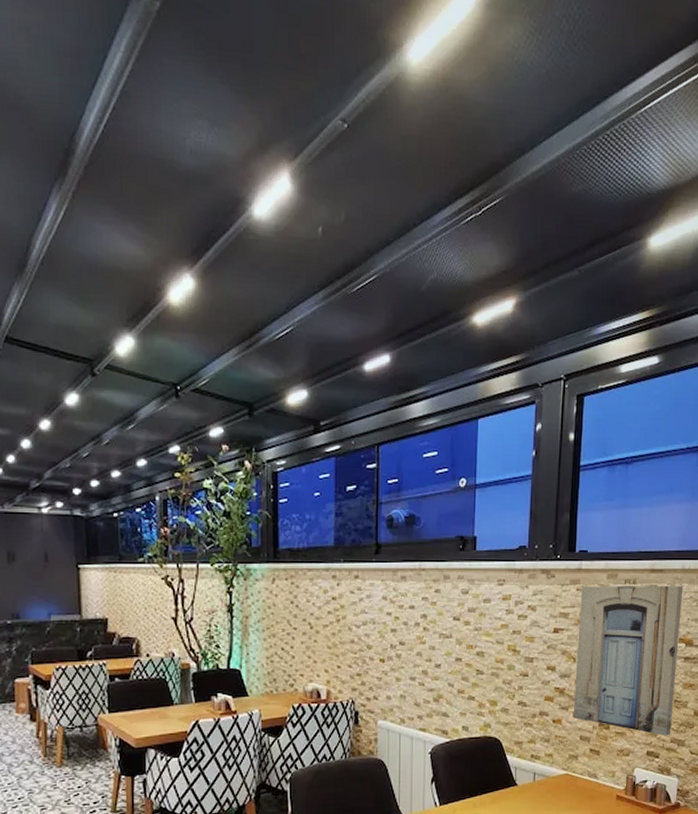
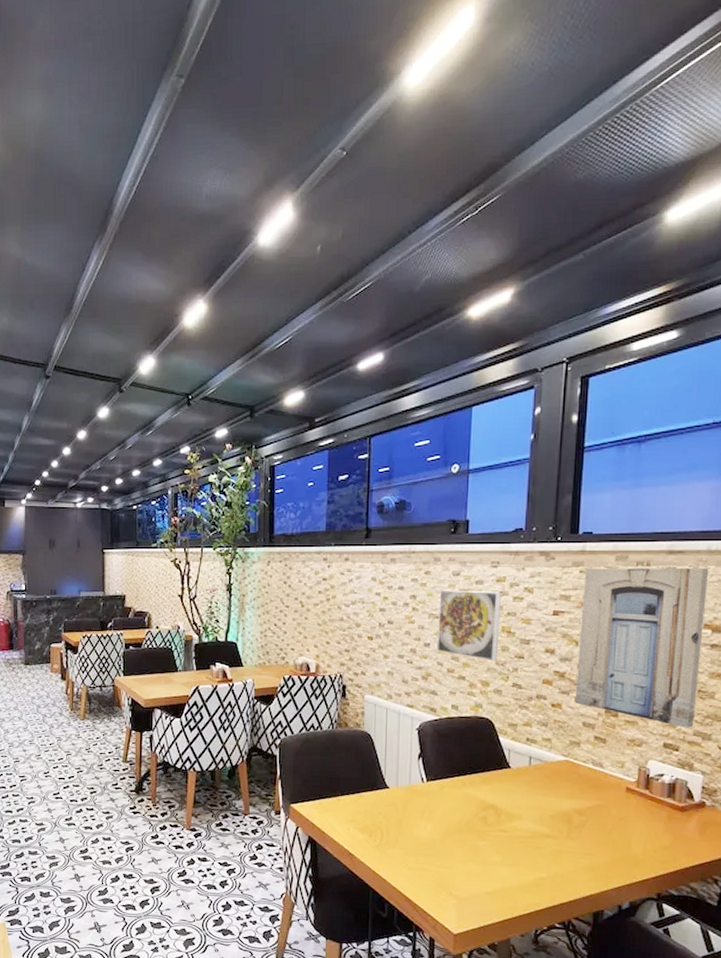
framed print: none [447,608,507,680] -> present [436,590,501,661]

